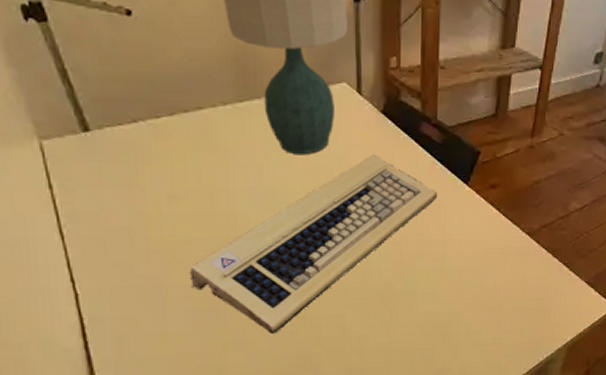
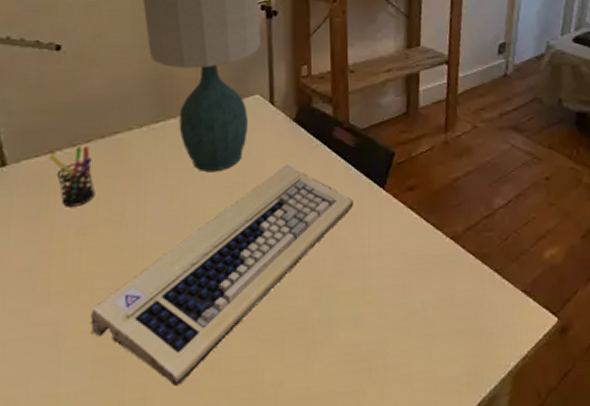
pen holder: none [132,119,184,176] -> present [48,146,96,207]

